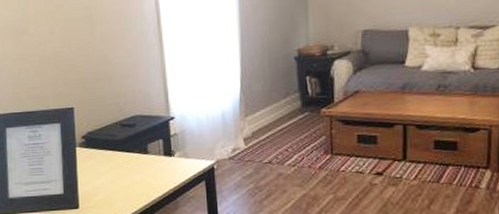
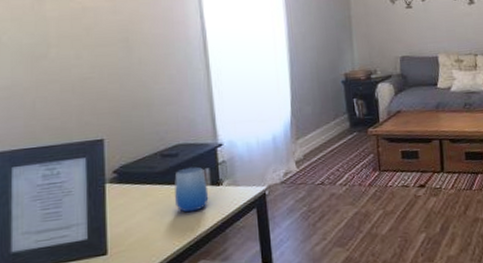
cup: none [132,137,162,179] -> present [174,166,209,213]

